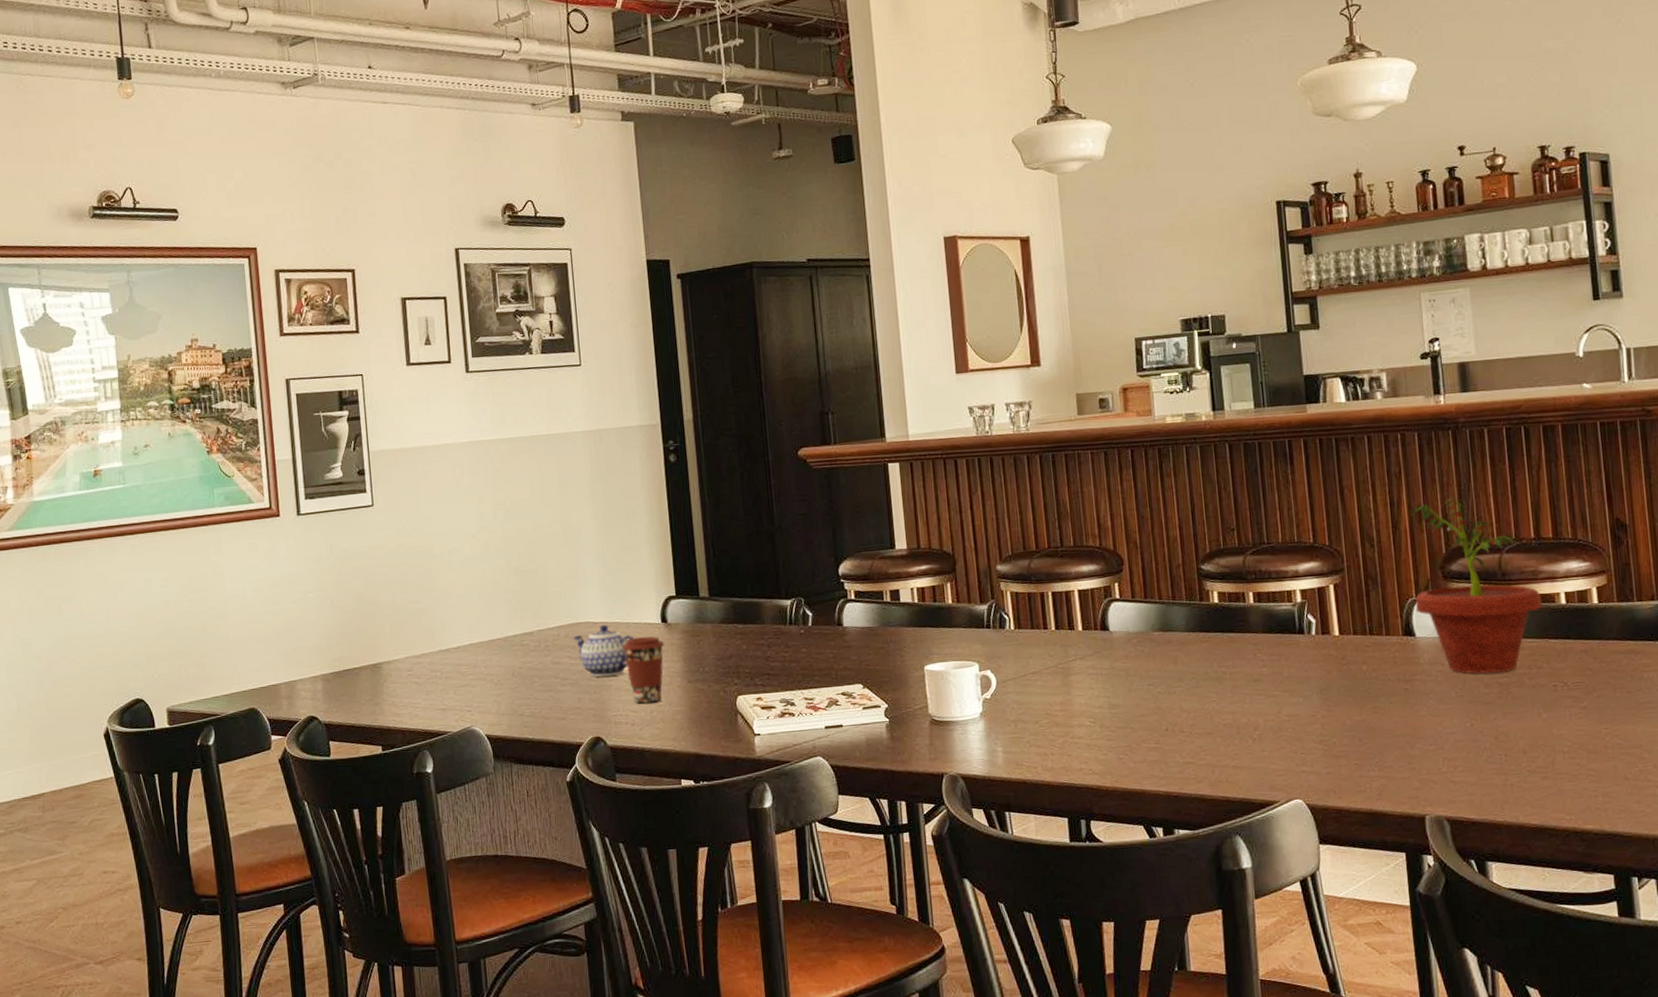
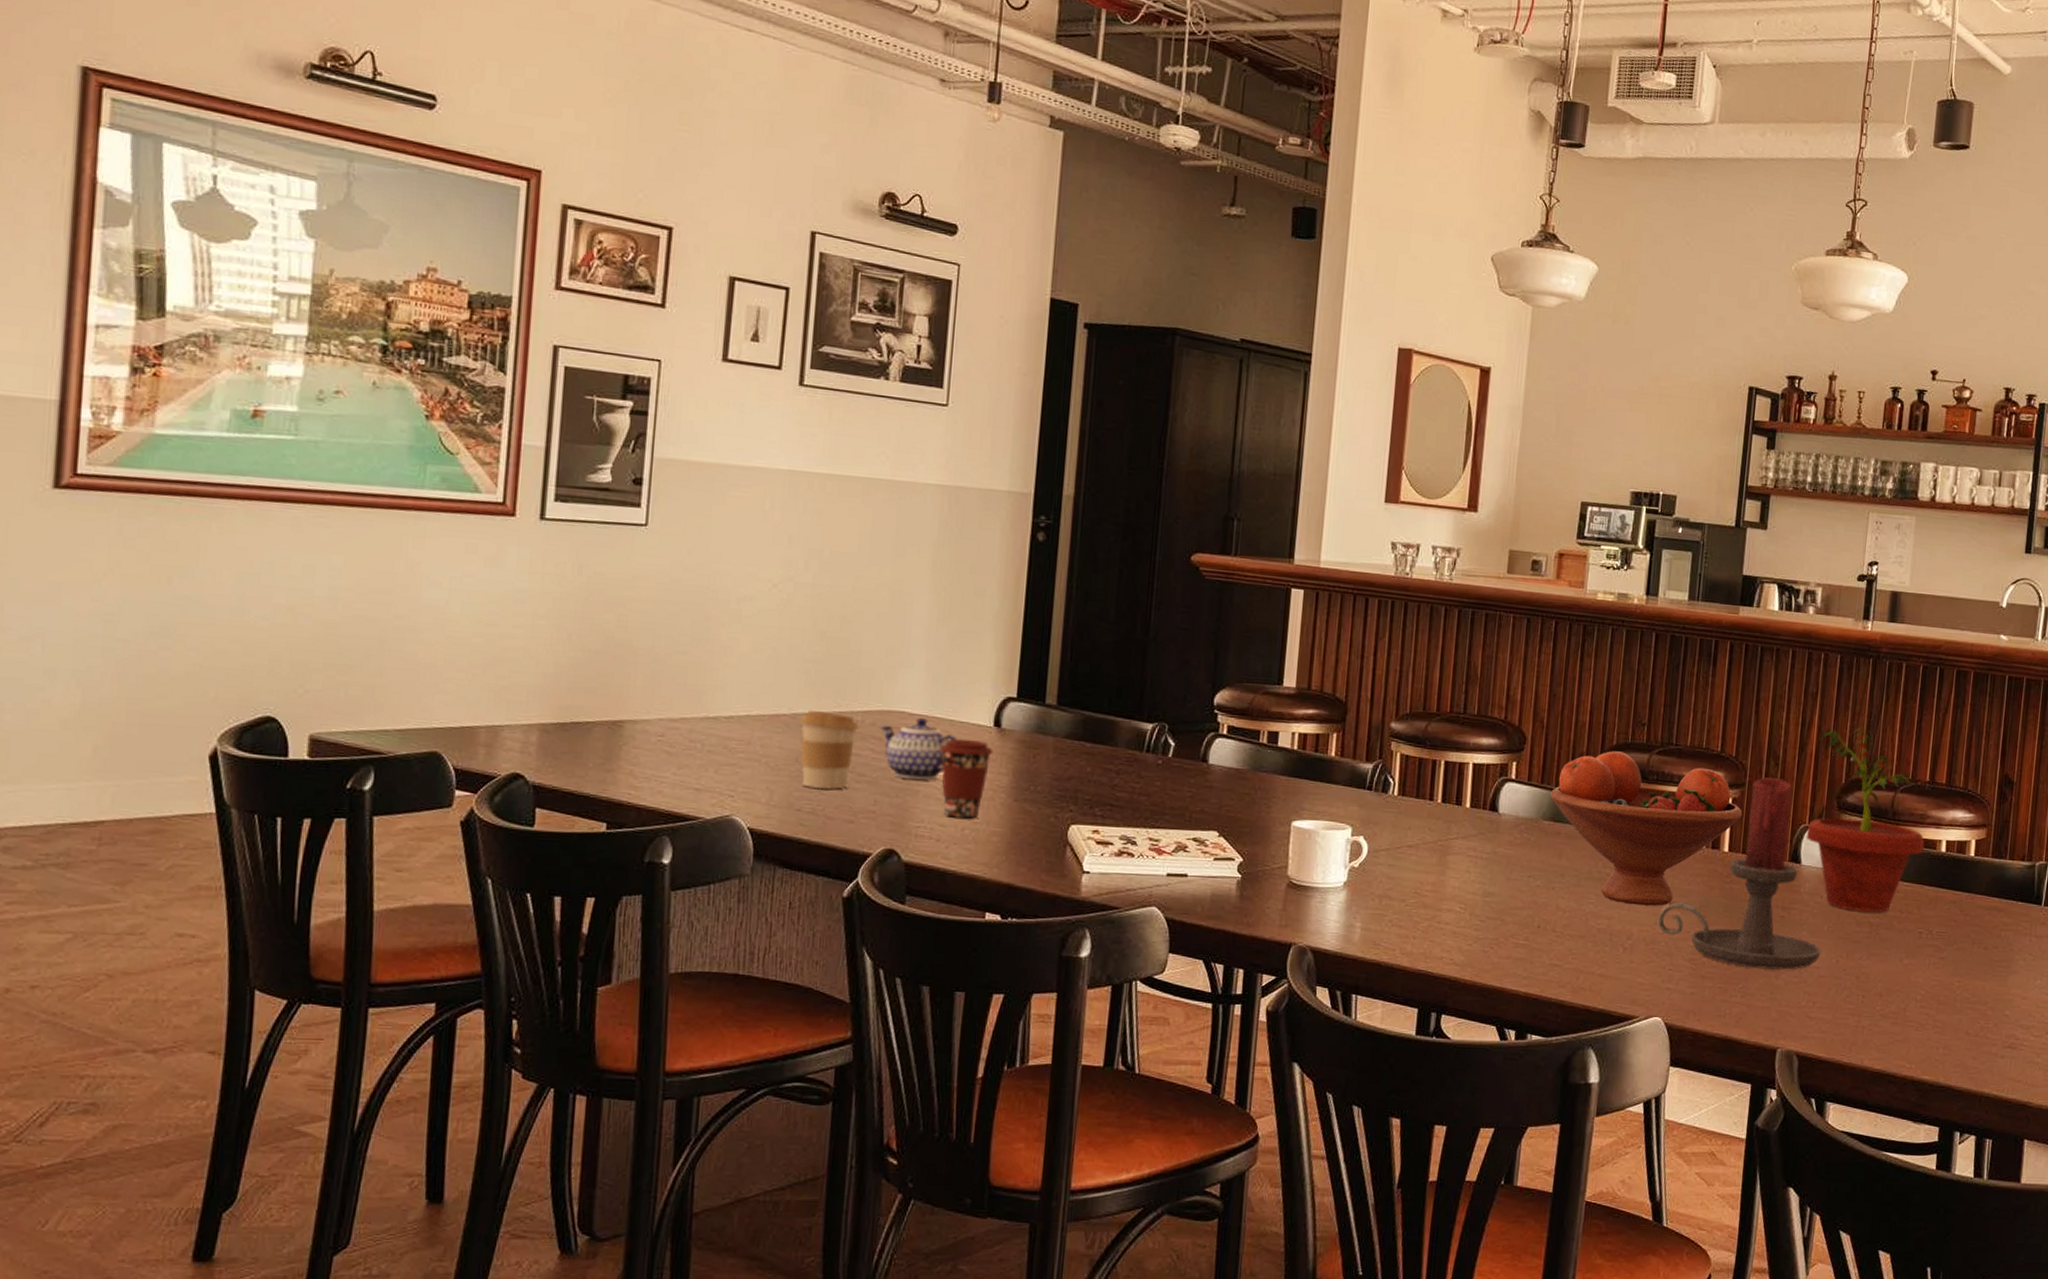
coffee cup: none [510,631,556,696] -> present [800,711,859,790]
fruit bowl: none [1155,558,1347,698] -> present [1550,751,1743,906]
candle holder: none [1281,558,1453,742] -> present [1657,776,1821,971]

